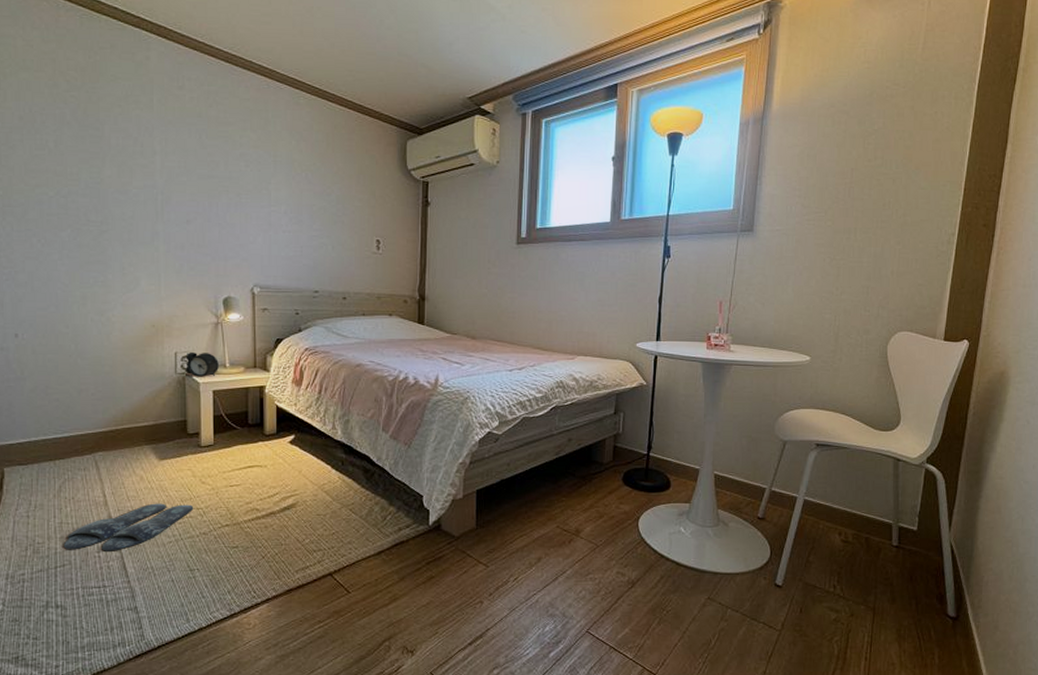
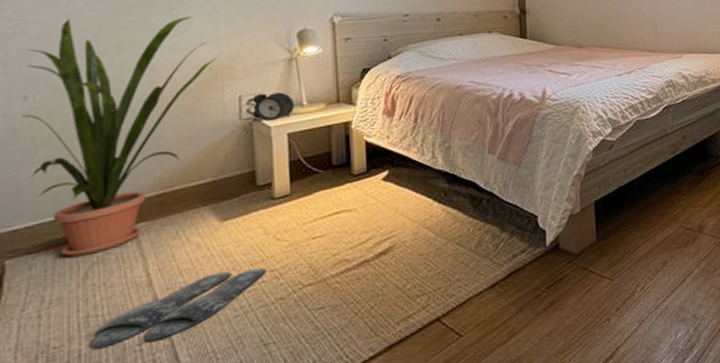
house plant: none [14,270,159,472] -> present [21,17,218,257]

